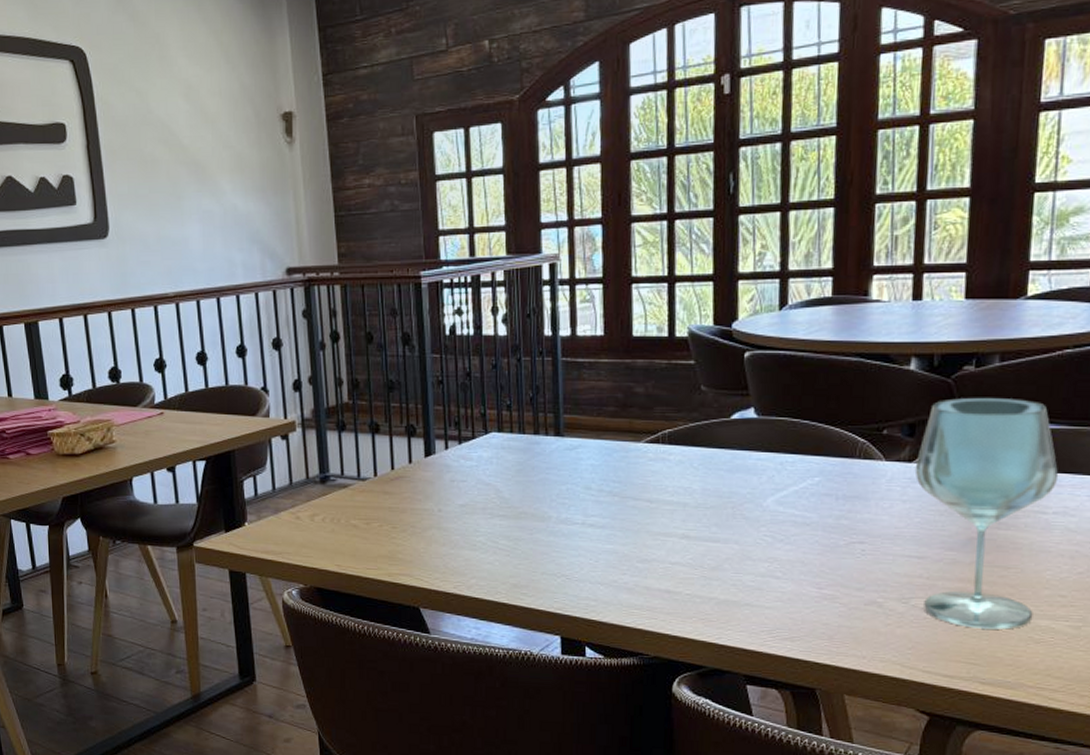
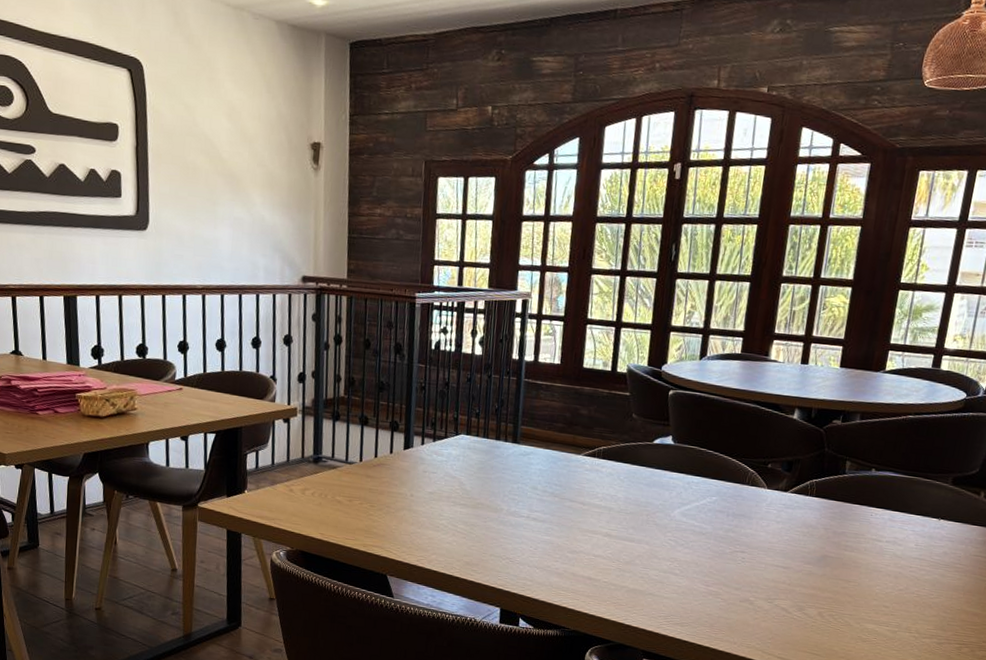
wine glass: present [914,397,1059,630] -> none [784,444,894,630]

